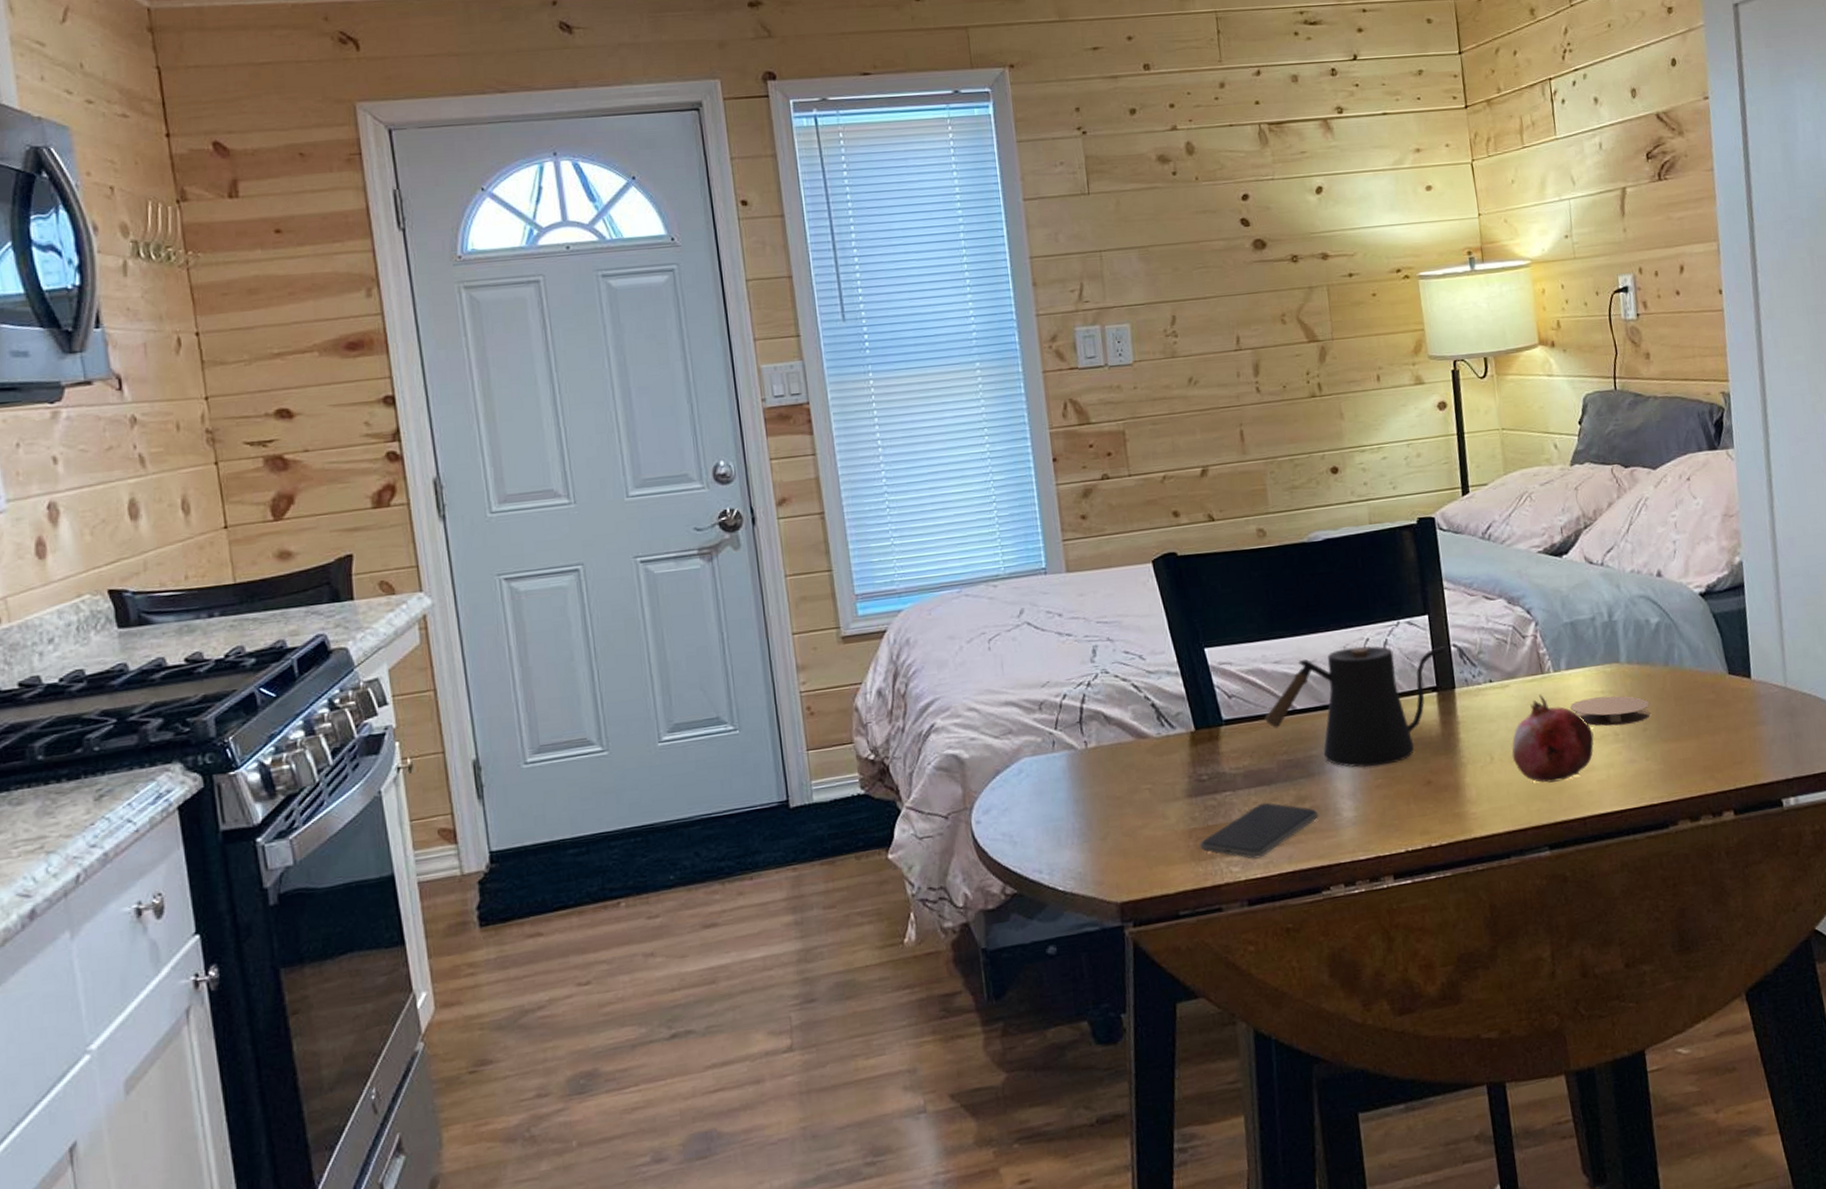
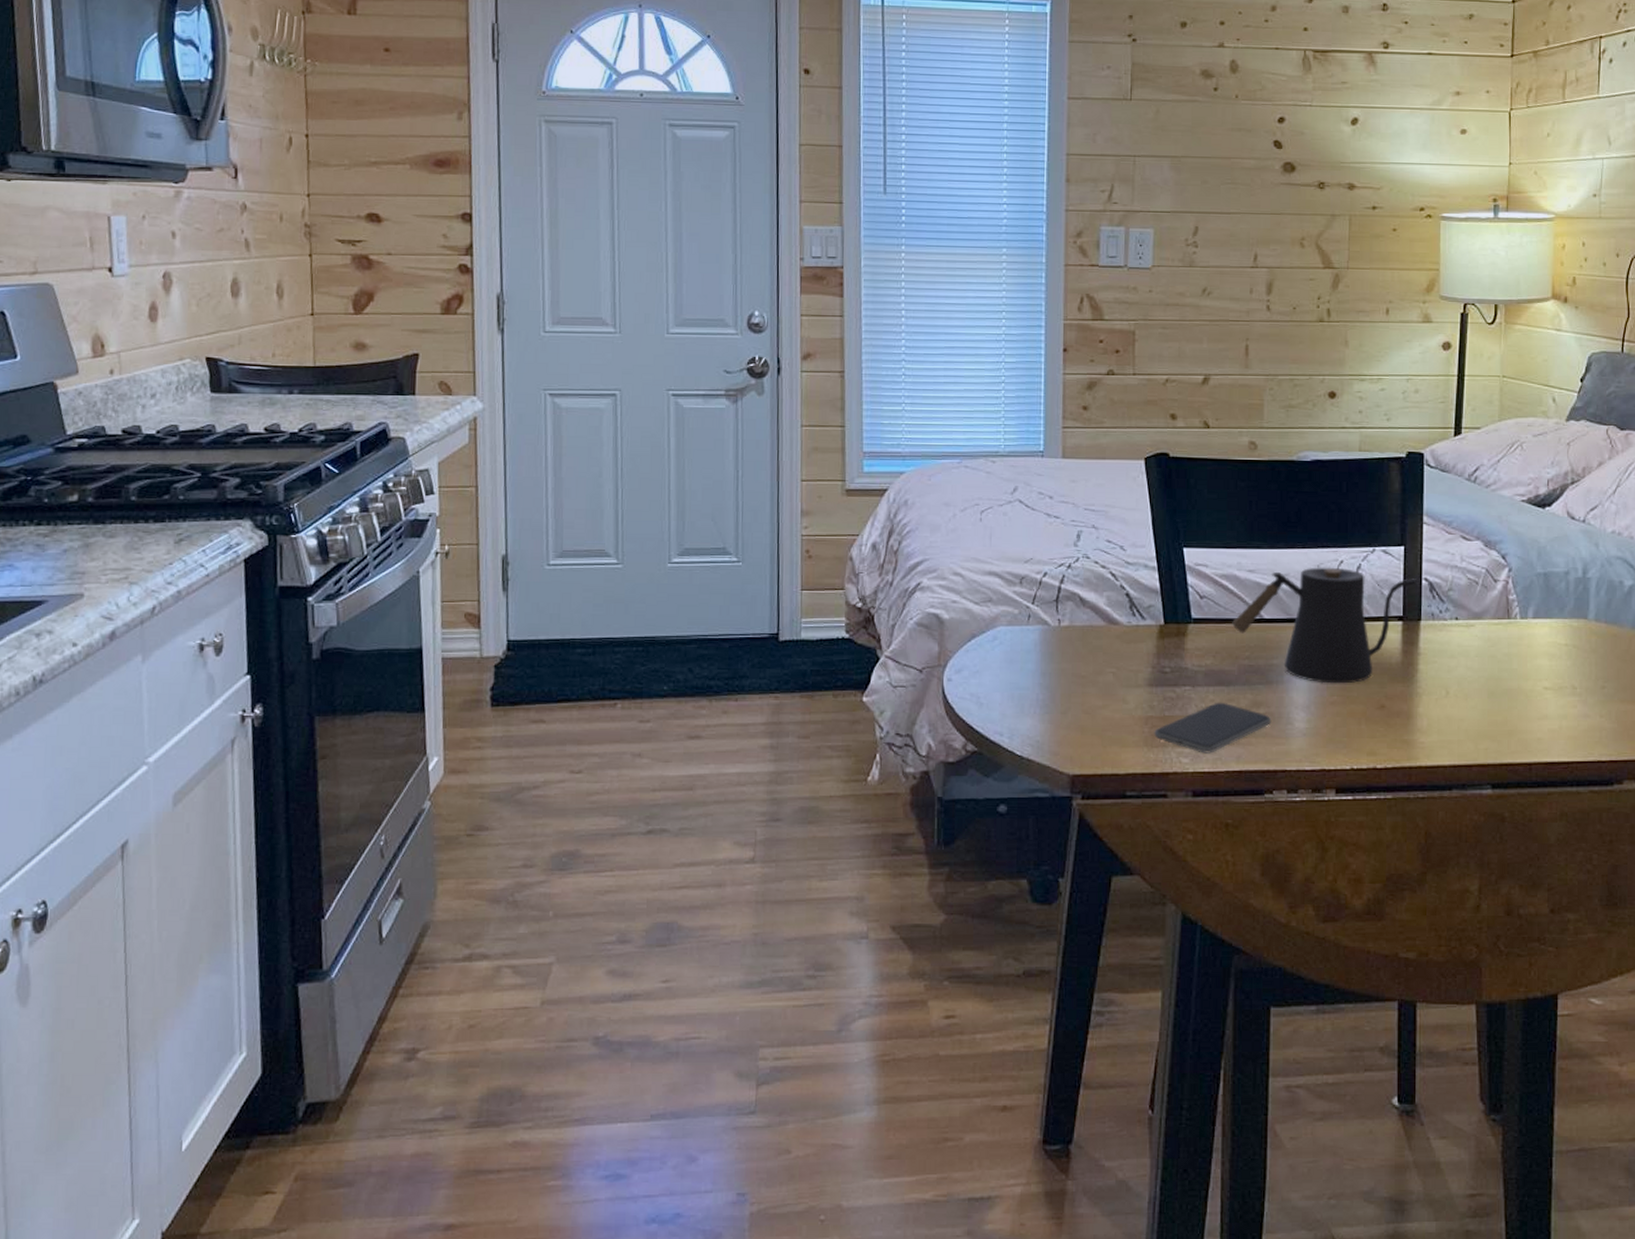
fruit: present [1512,694,1594,783] -> none [1467,639,1551,725]
coaster: present [1569,695,1650,726] -> none [1531,649,1611,679]

